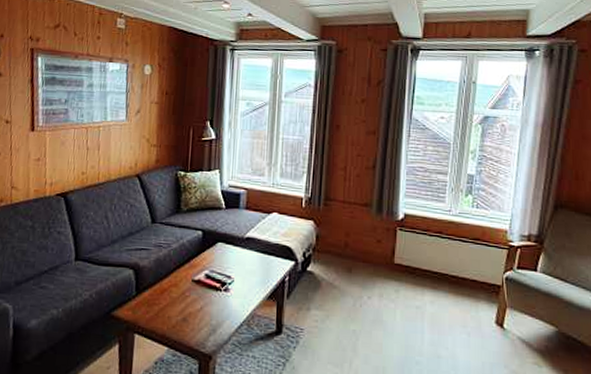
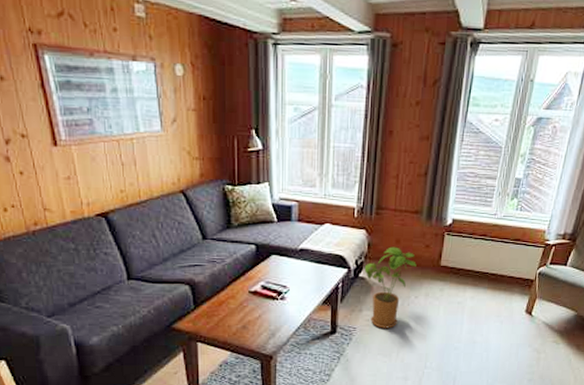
house plant: none [312,240,368,333] -> present [364,246,417,329]

